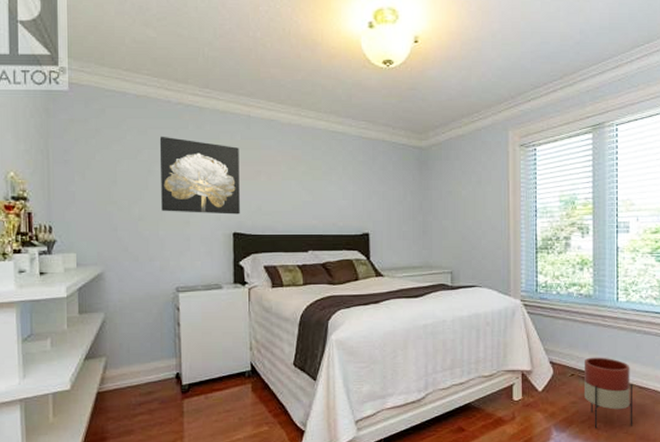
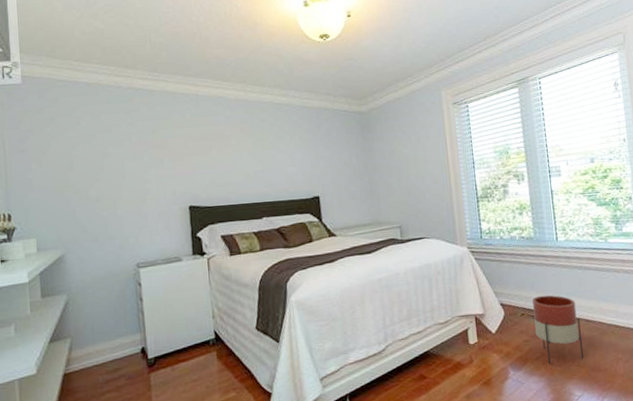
wall art: present [159,136,240,215] -> none [112,119,194,192]

